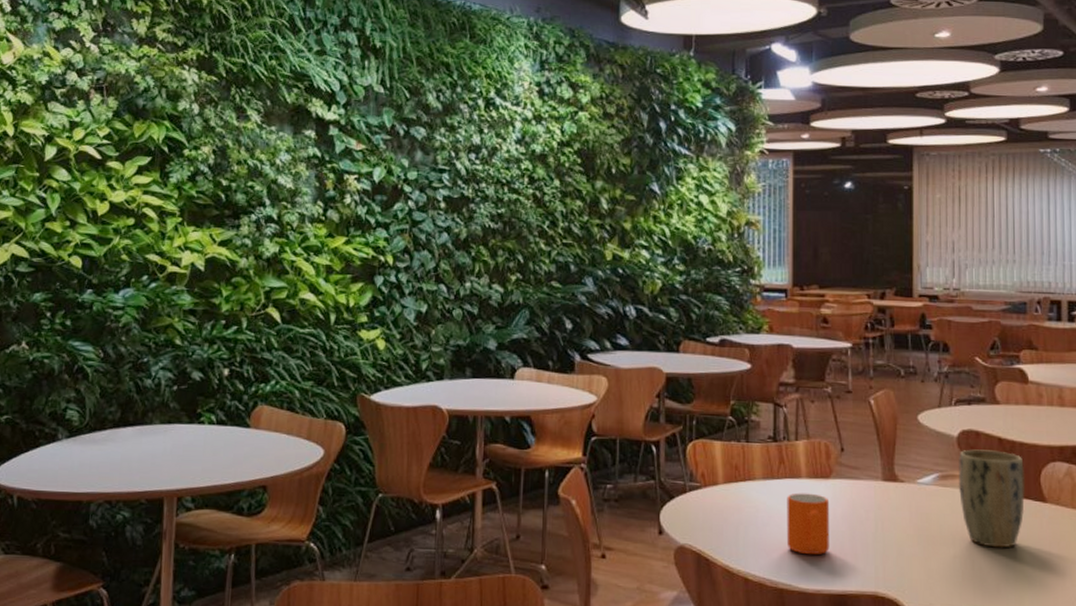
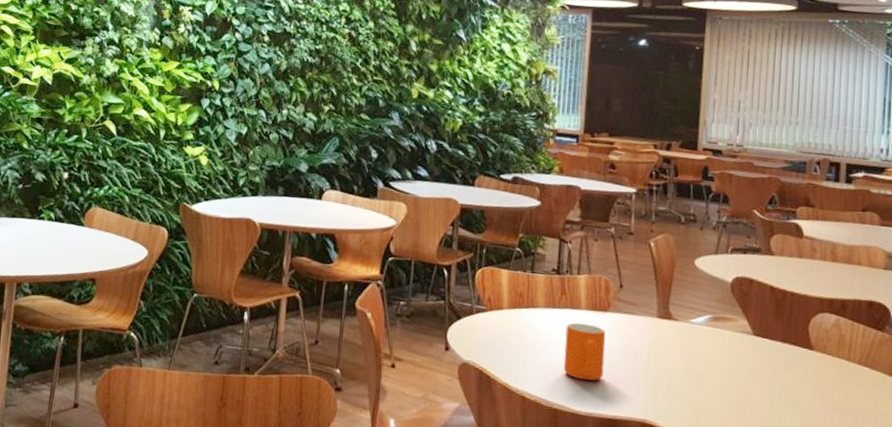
plant pot: present [959,449,1025,548] -> none [730,295,794,389]

